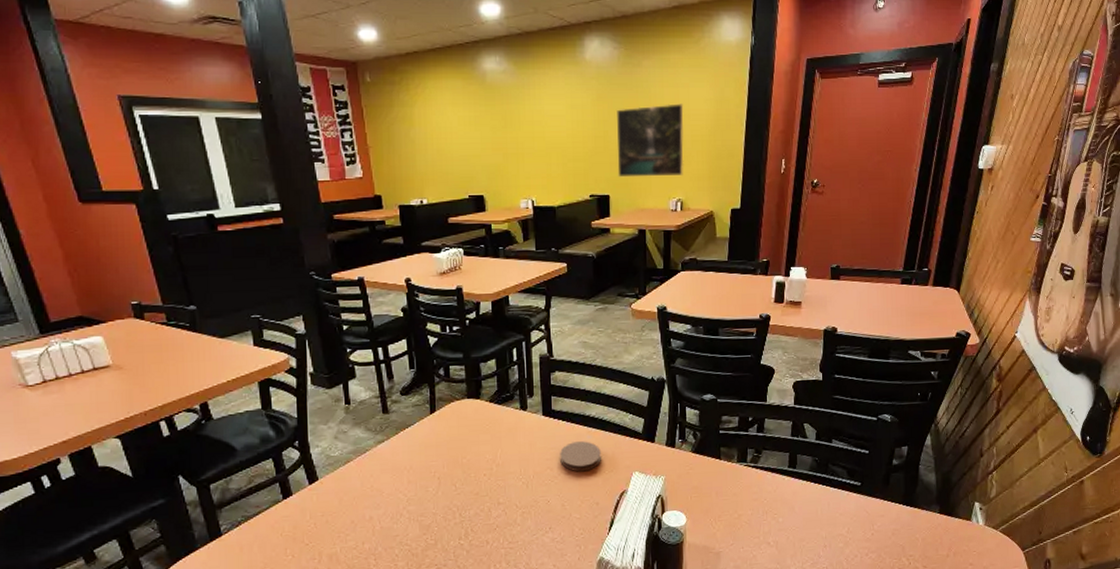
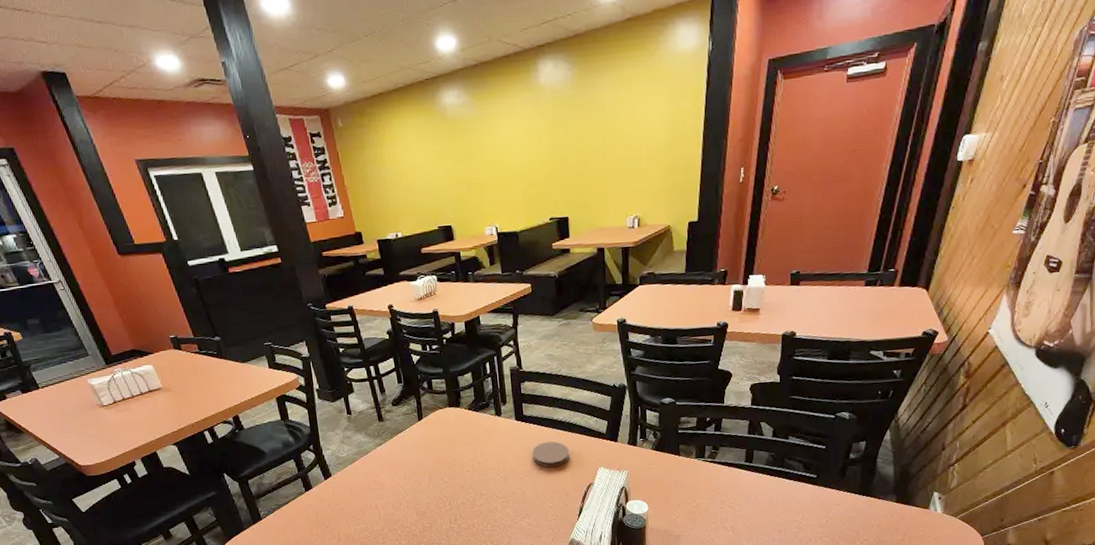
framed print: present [617,103,684,178] -> none [573,120,641,199]

